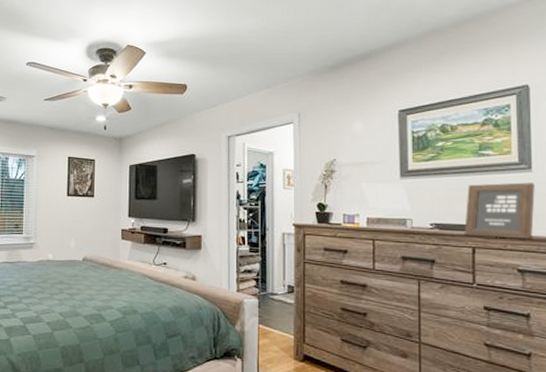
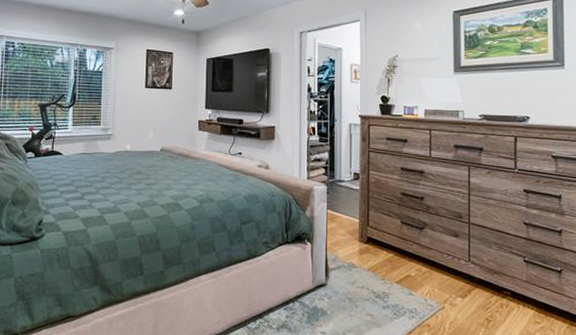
picture frame: present [464,182,535,241] -> none [508,78,567,130]

